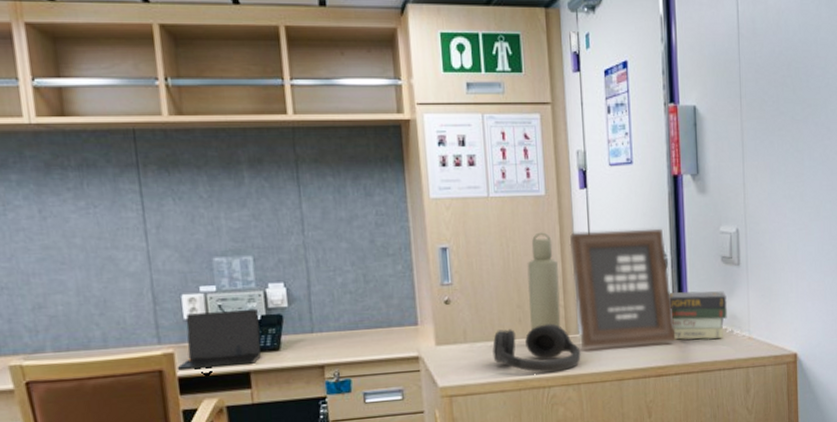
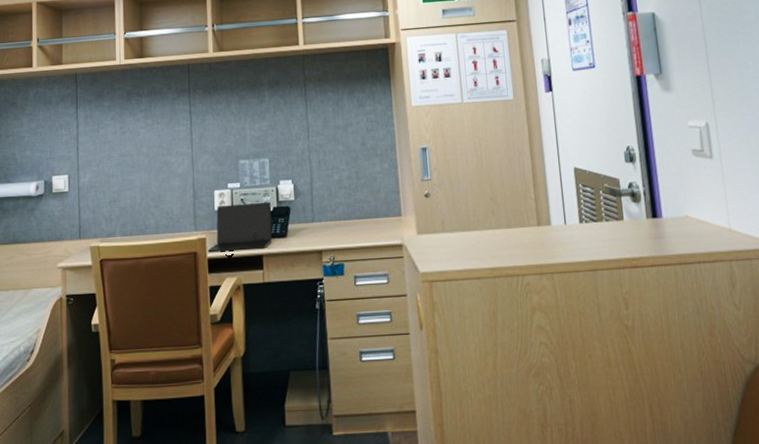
headphones: present [491,323,581,372] -> none [467,215,553,261]
bottle: present [527,232,561,330] -> none [499,132,533,221]
picture frame: present [569,228,676,349] -> none [538,125,649,239]
books: present [669,291,728,340] -> none [639,183,703,232]

